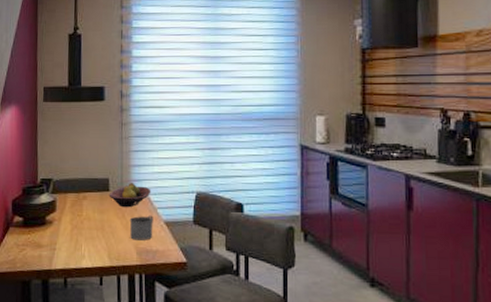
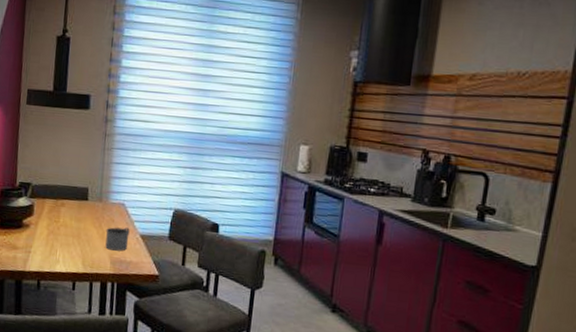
fruit bowl: present [109,183,151,208] -> none [87,194,130,218]

